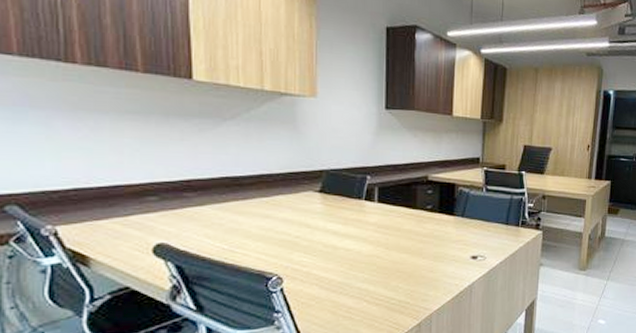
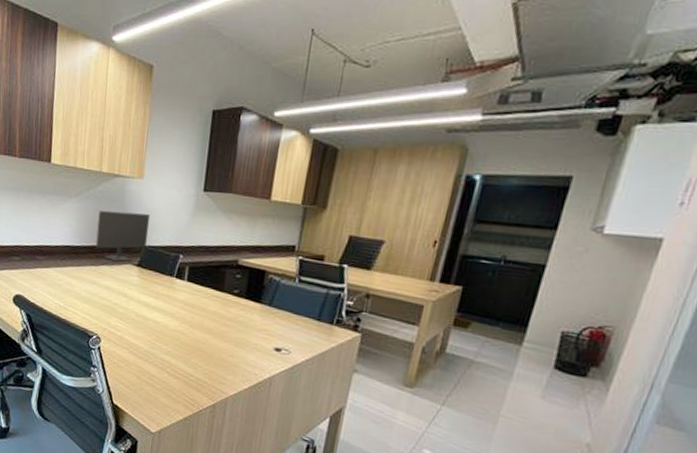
computer monitor: none [265,133,329,190] -> present [95,210,151,262]

